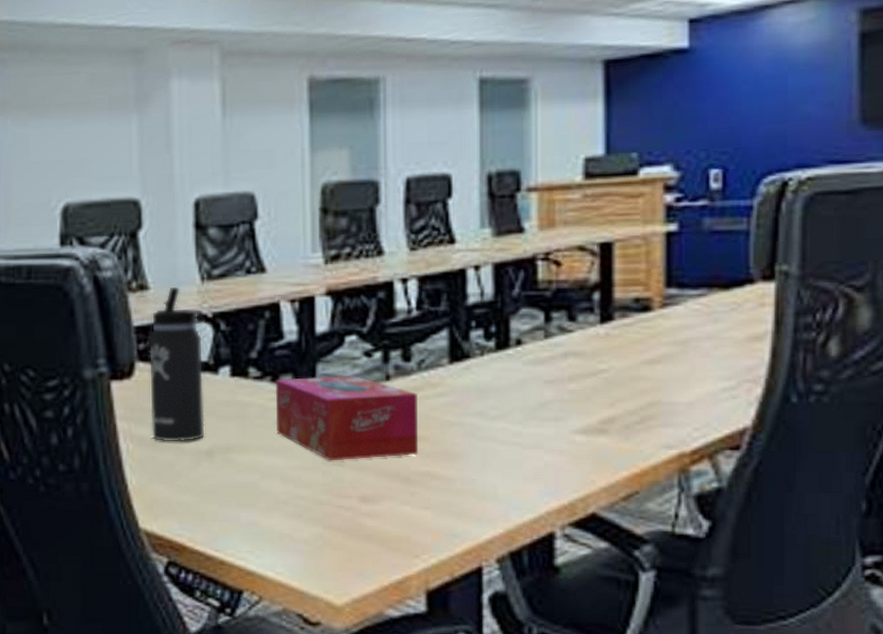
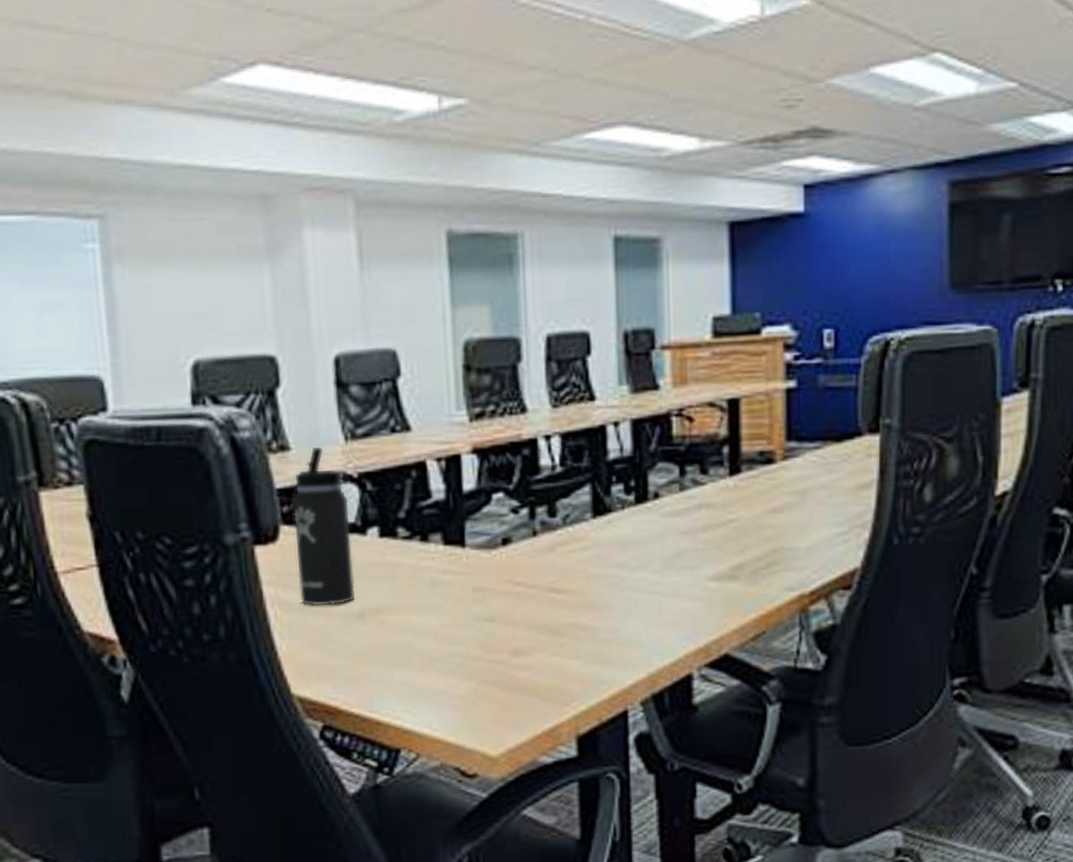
tissue box: present [275,375,418,461] -> none [425,531,565,617]

